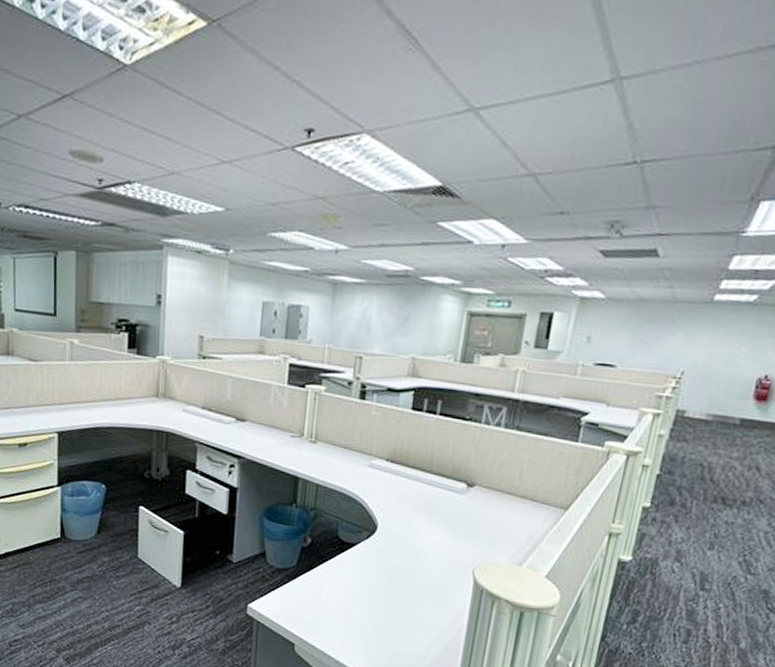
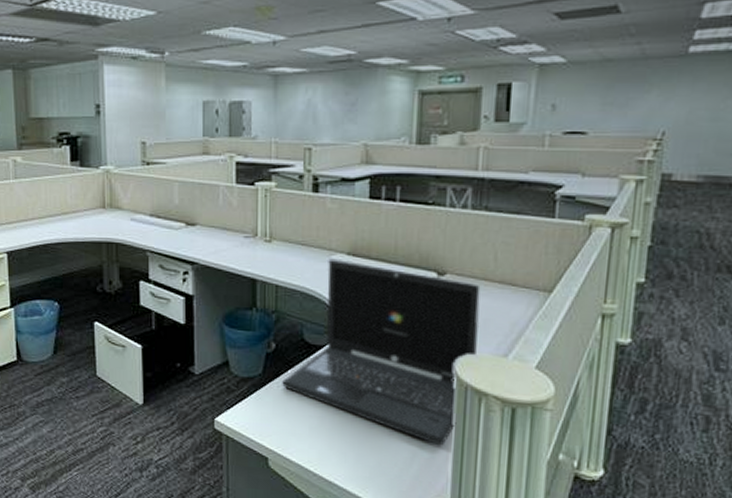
laptop: none [314,464,505,642] -> present [282,260,481,446]

